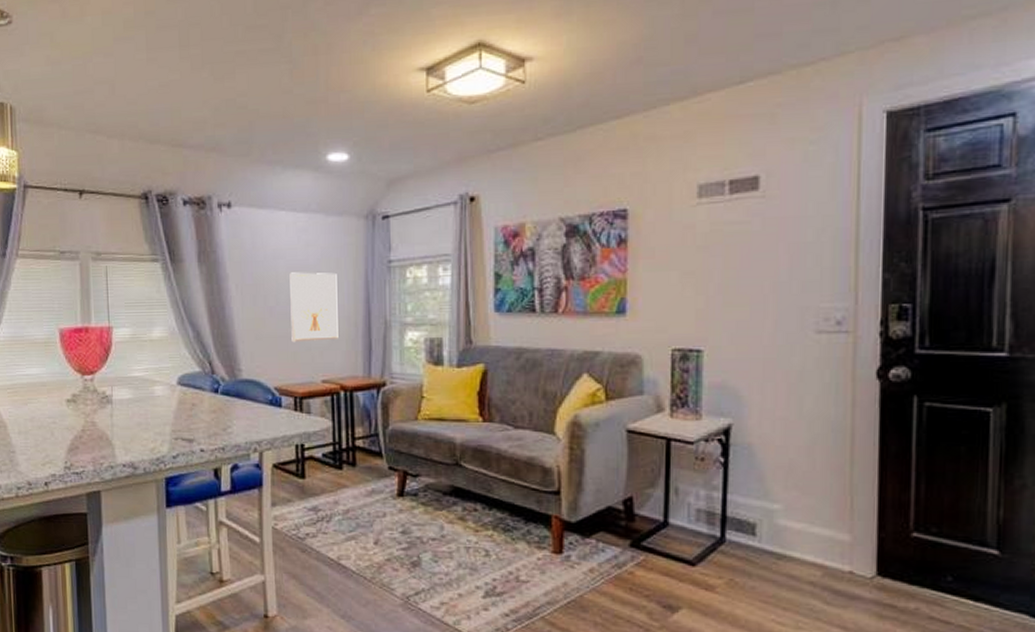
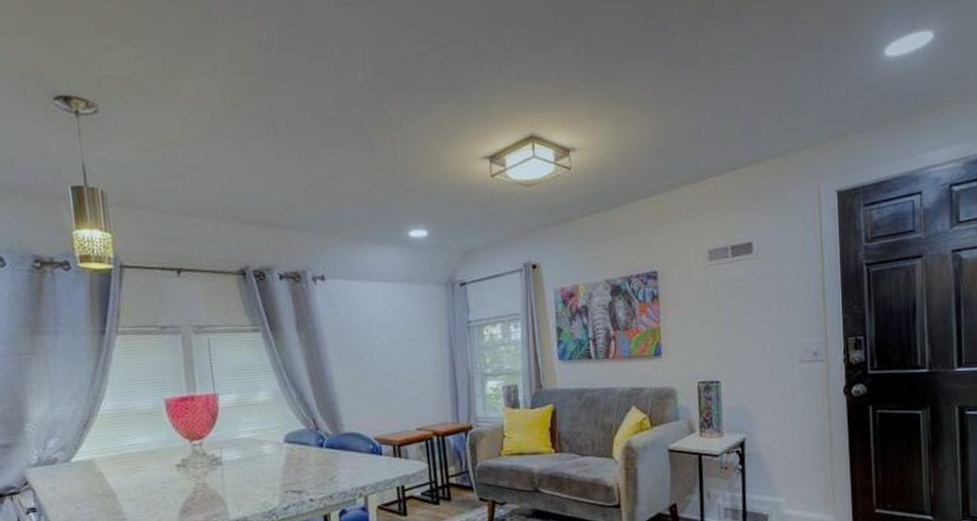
picture frame: present [290,272,338,343] -> none [382,334,429,397]

